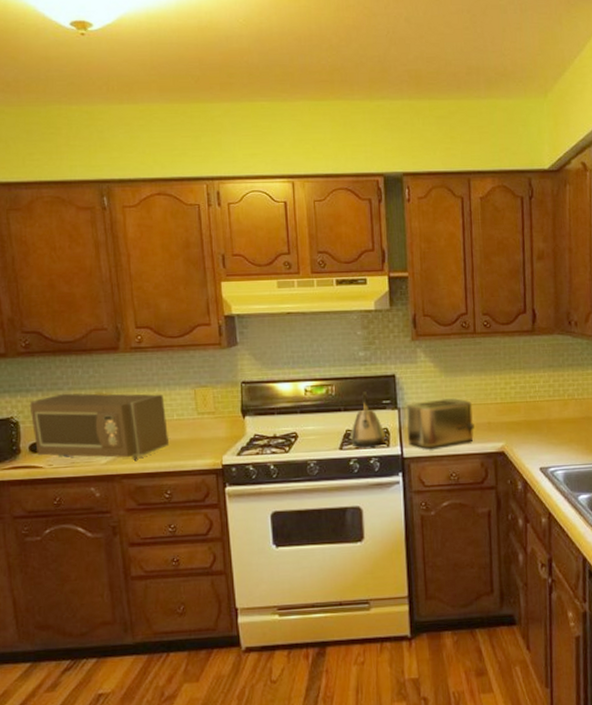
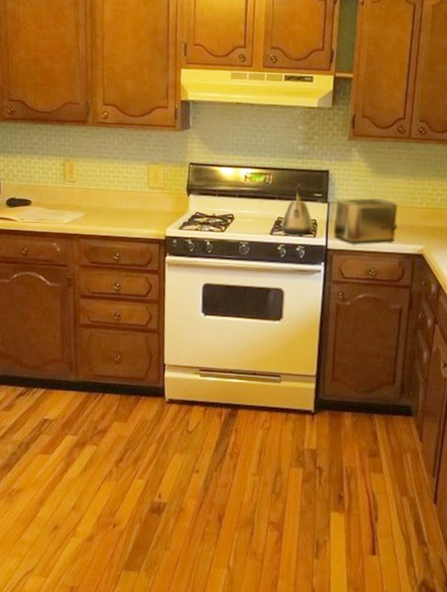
microwave: present [29,393,170,460] -> none [9,157,122,223]

